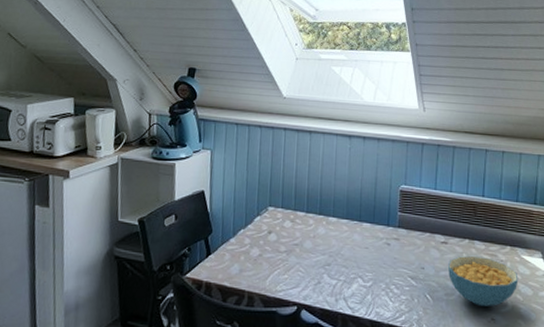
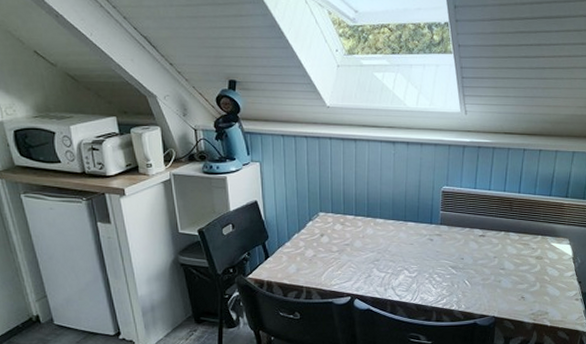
cereal bowl: present [448,255,519,307] -> none [485,245,547,288]

